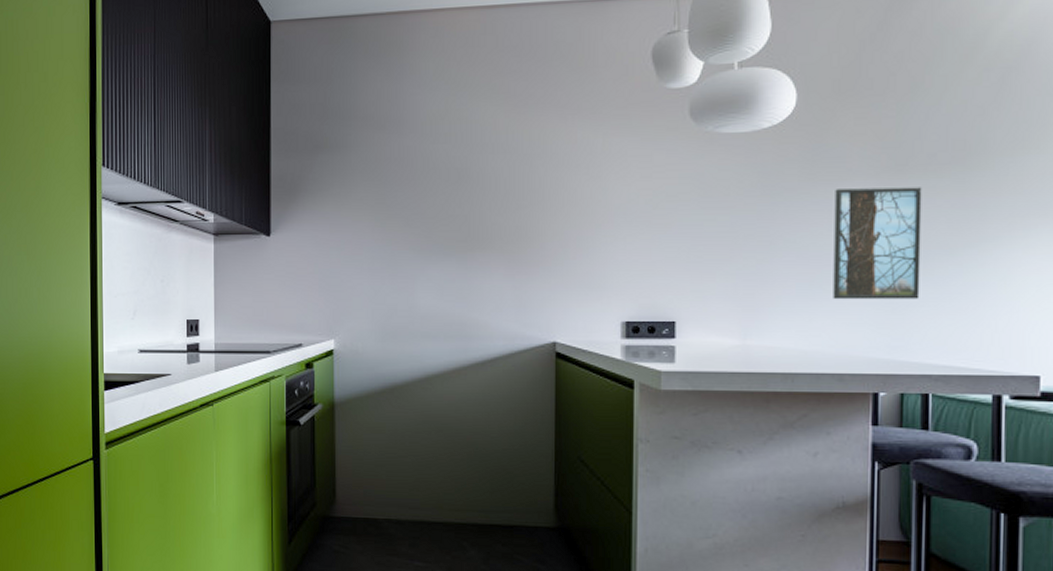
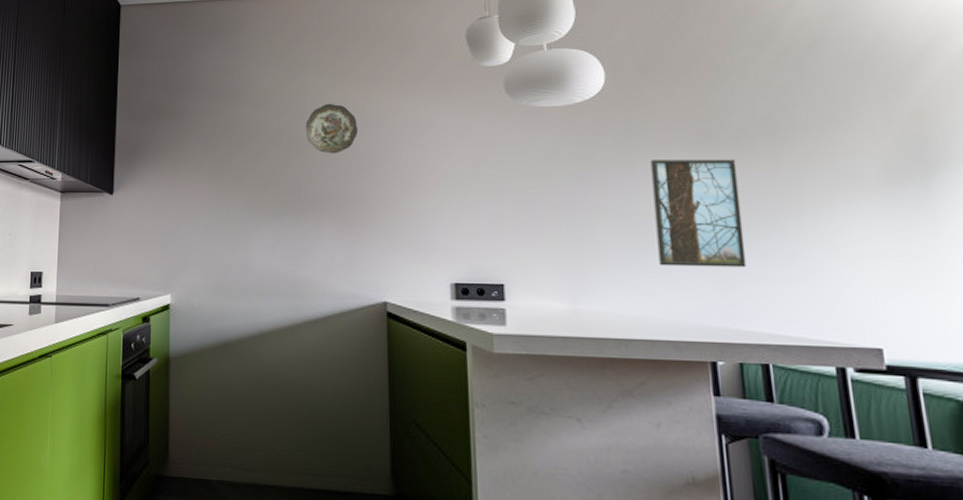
decorative plate: none [475,132,531,188] -> present [305,103,357,154]

